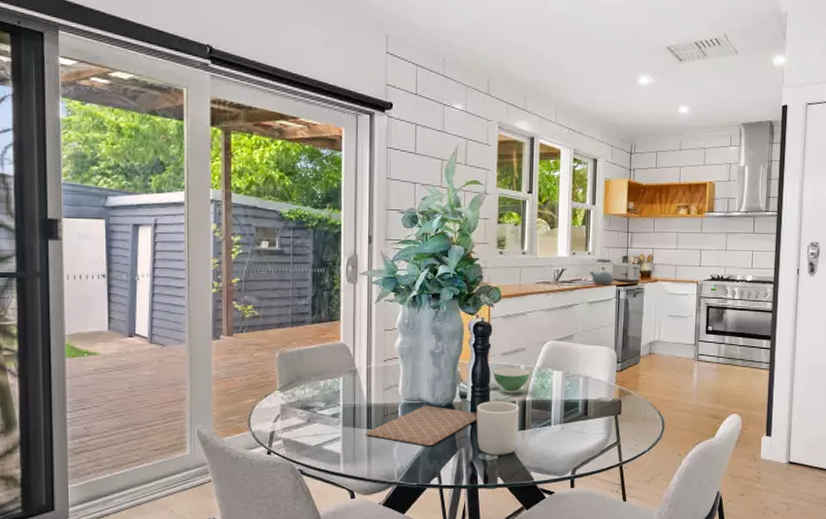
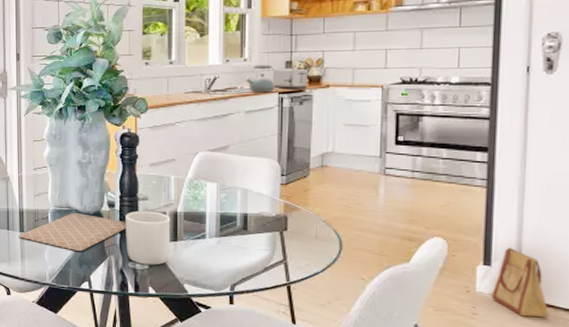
bowl: present [493,368,530,394] -> none [142,178,181,205]
shopping bag: none [770,419,808,477] -> present [490,247,549,318]

